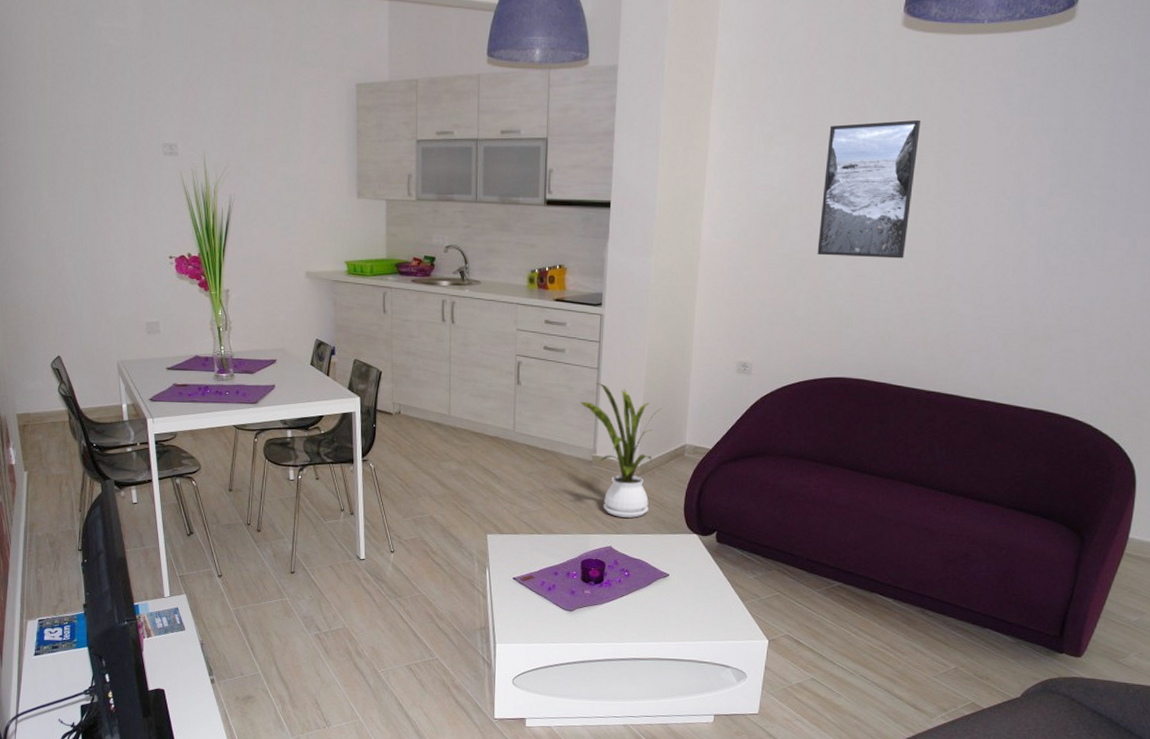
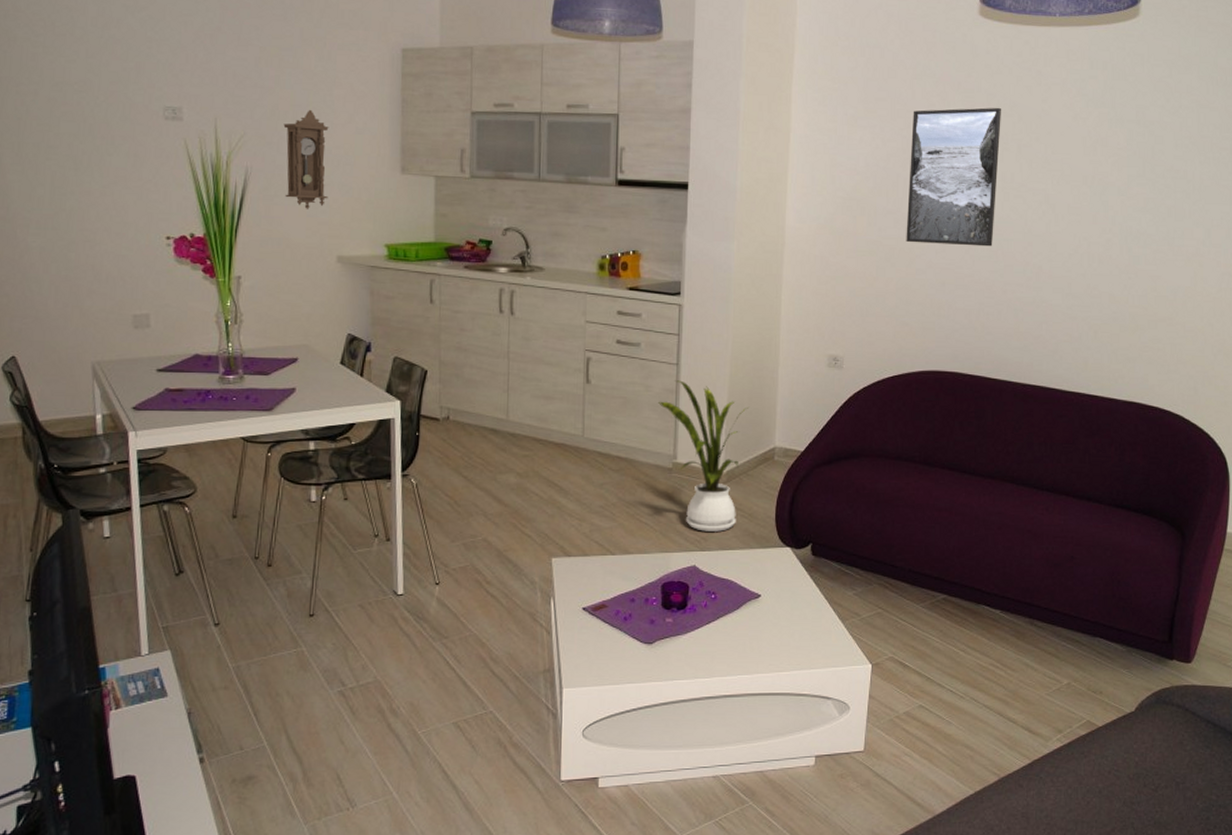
pendulum clock: none [259,143,297,231] -> present [283,110,329,209]

